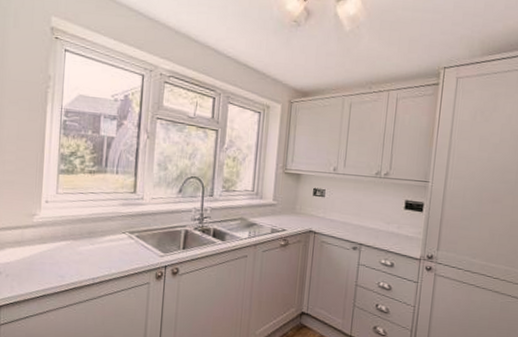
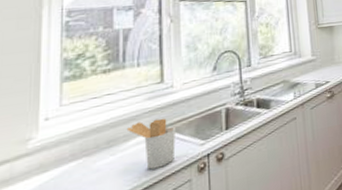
utensil holder: none [103,223,142,266] -> present [126,118,177,170]

